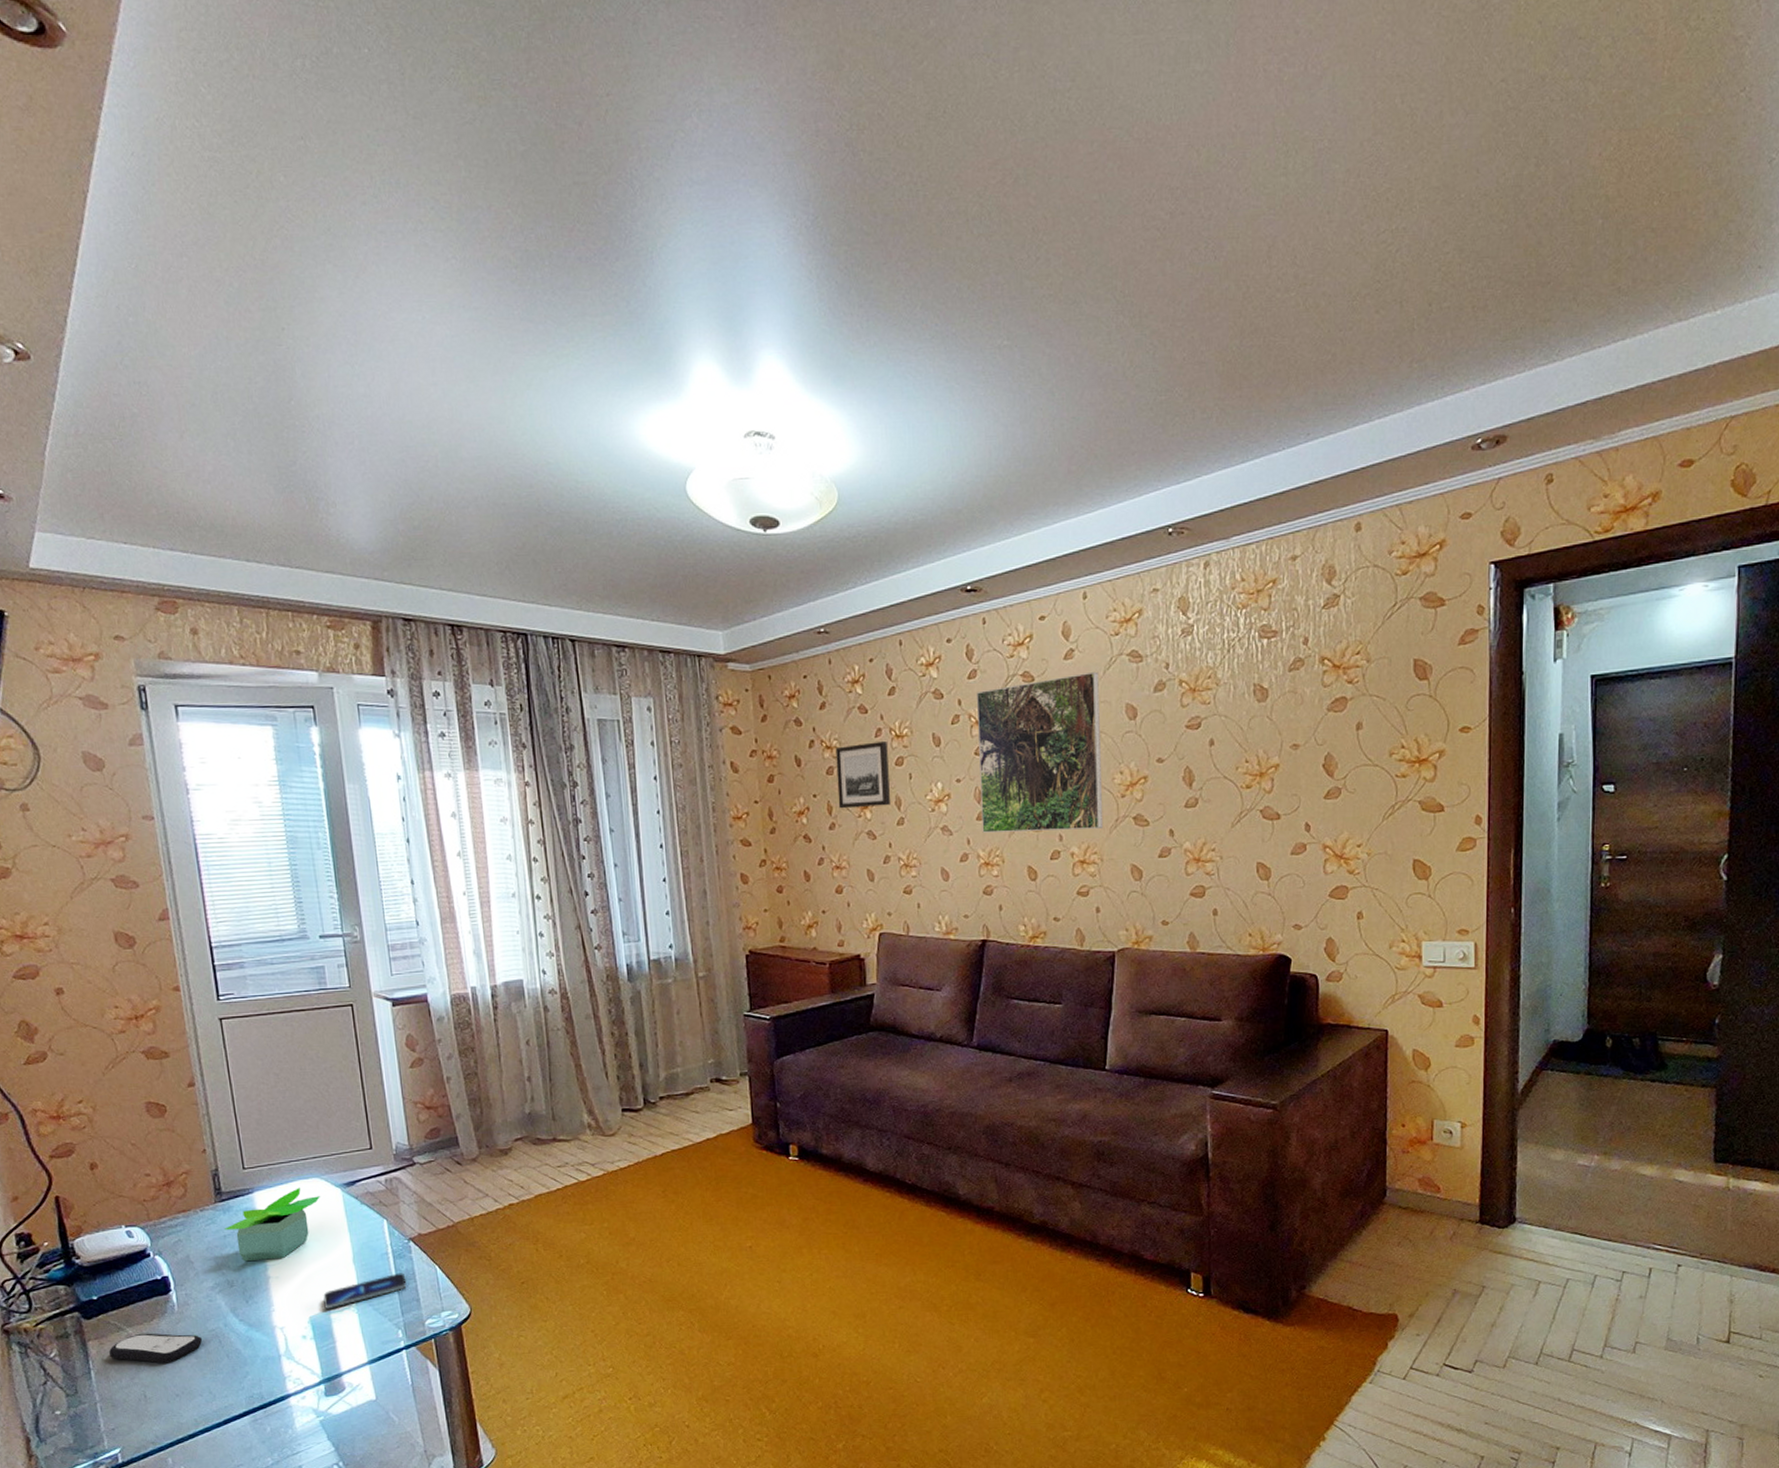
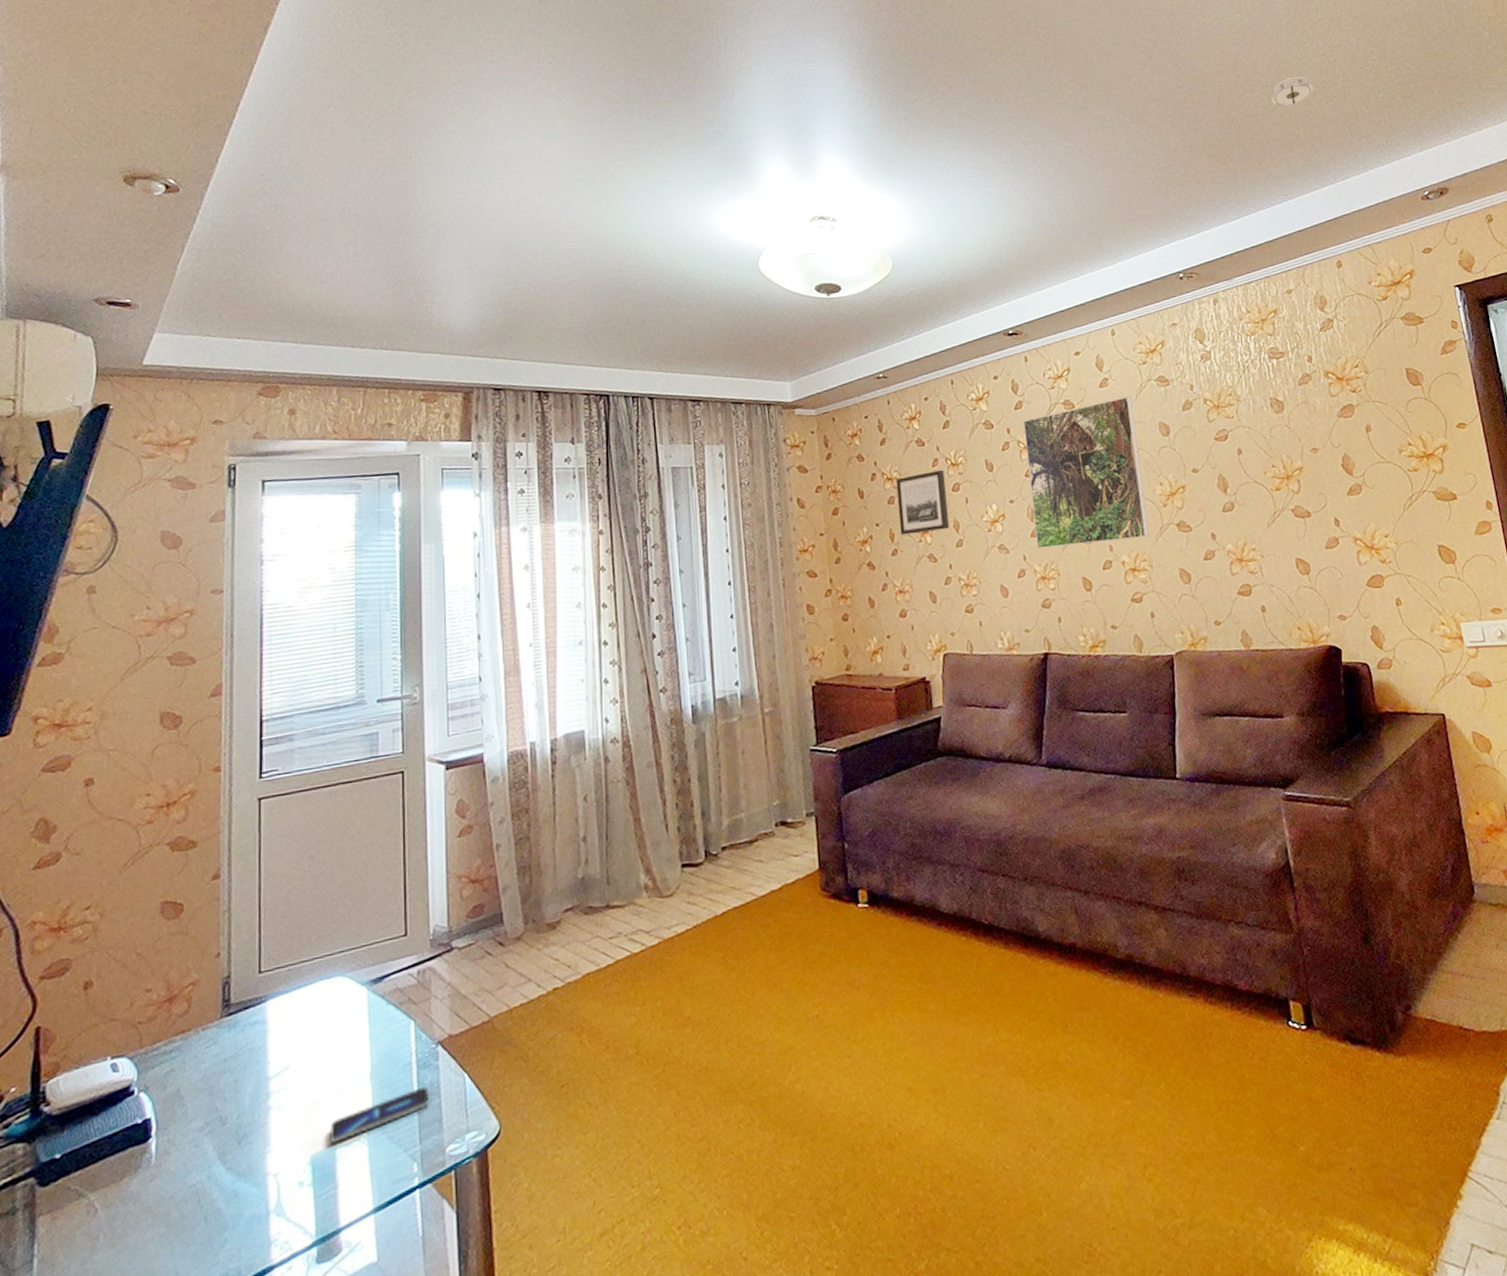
remote control: present [108,1333,203,1364] -> none [60,1194,179,1239]
potted plant: present [224,1188,321,1262] -> none [227,990,343,1091]
smoke detector: none [1307,272,1364,319] -> present [1271,76,1314,111]

